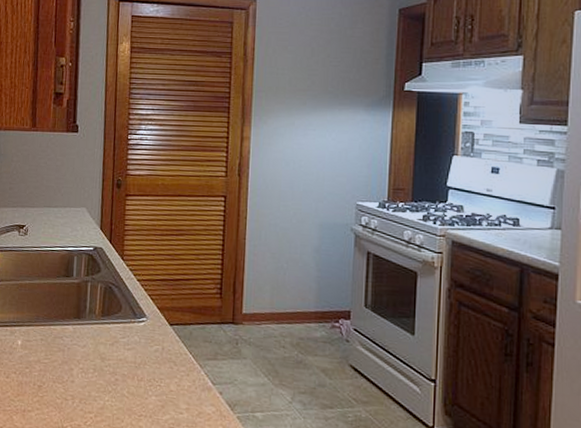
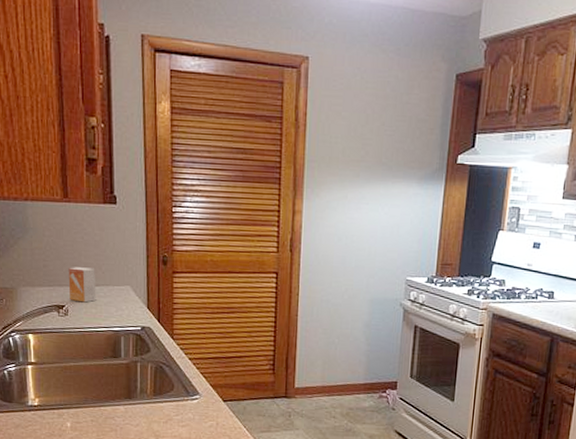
small box: none [30,189,55,223] -> present [68,267,96,303]

